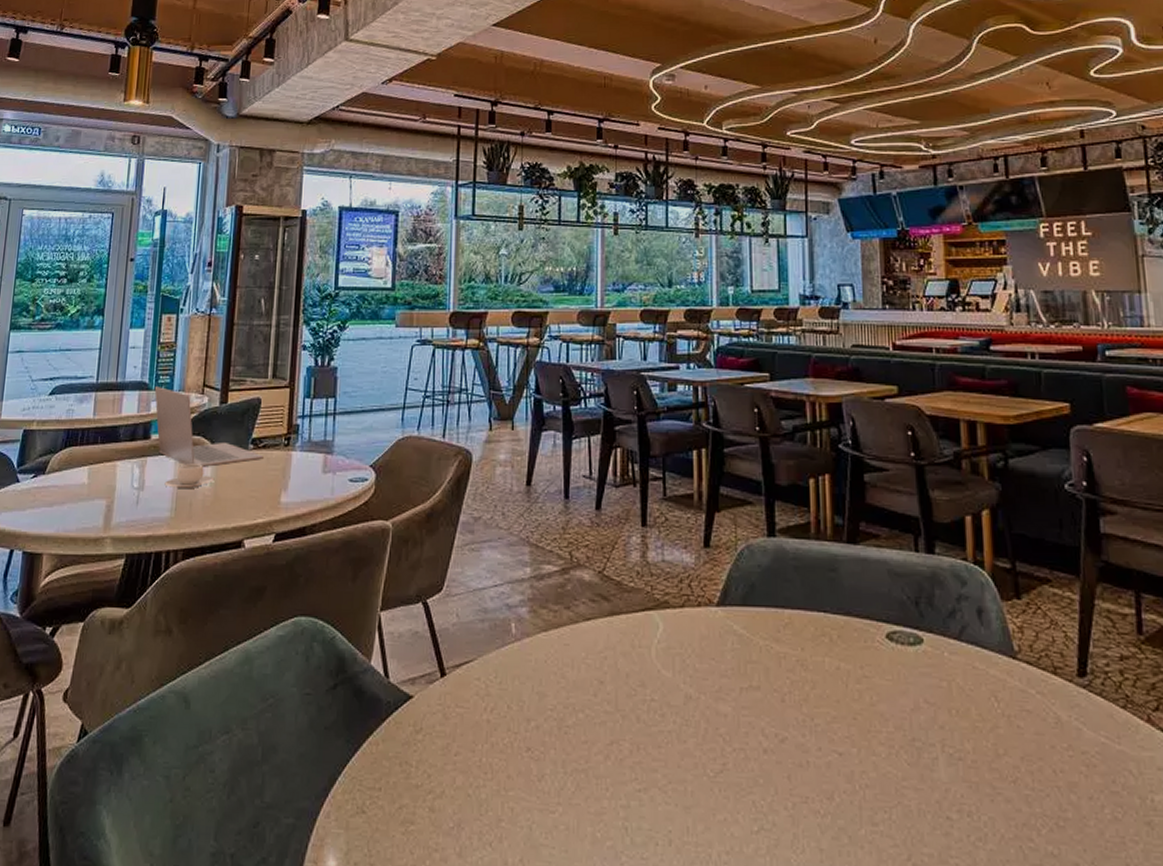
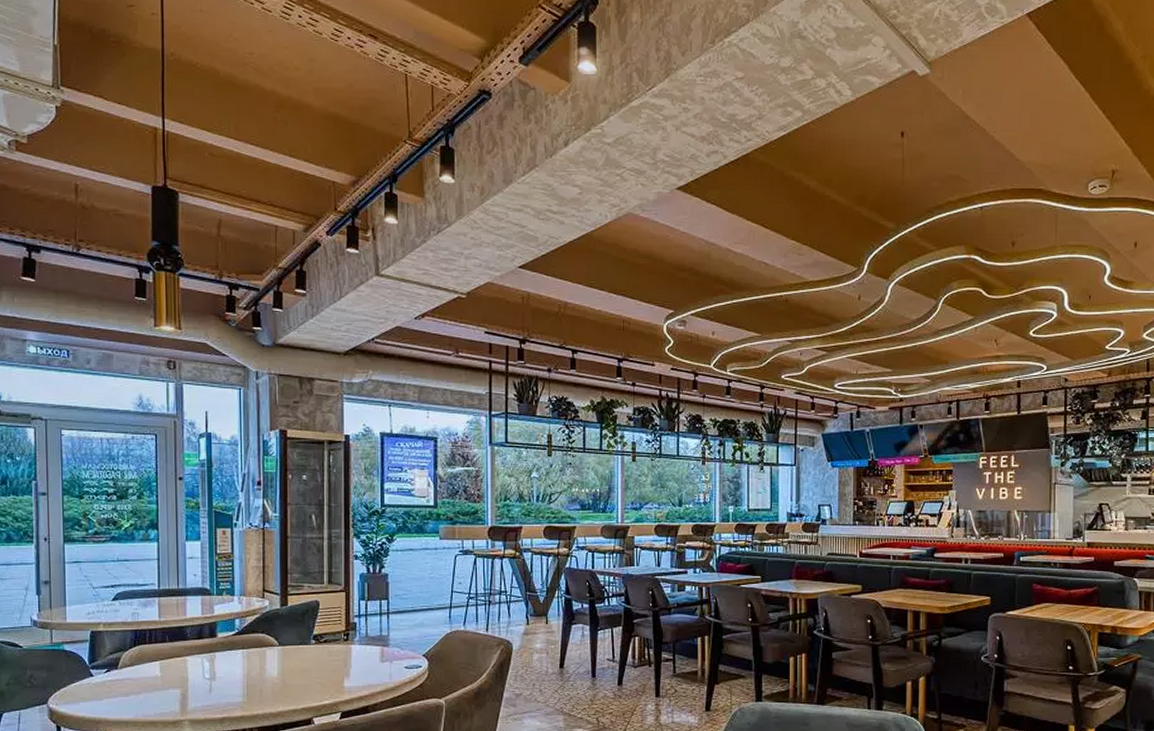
laptop: present [154,387,264,467] -> none [216,592,325,659]
teacup: present [164,464,215,490] -> none [234,657,282,679]

